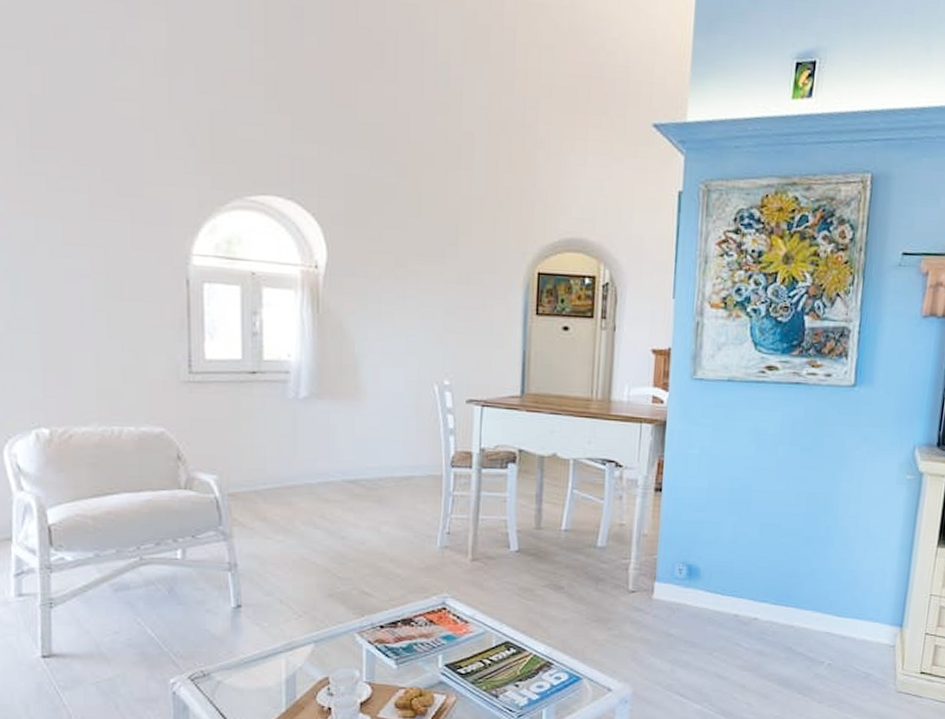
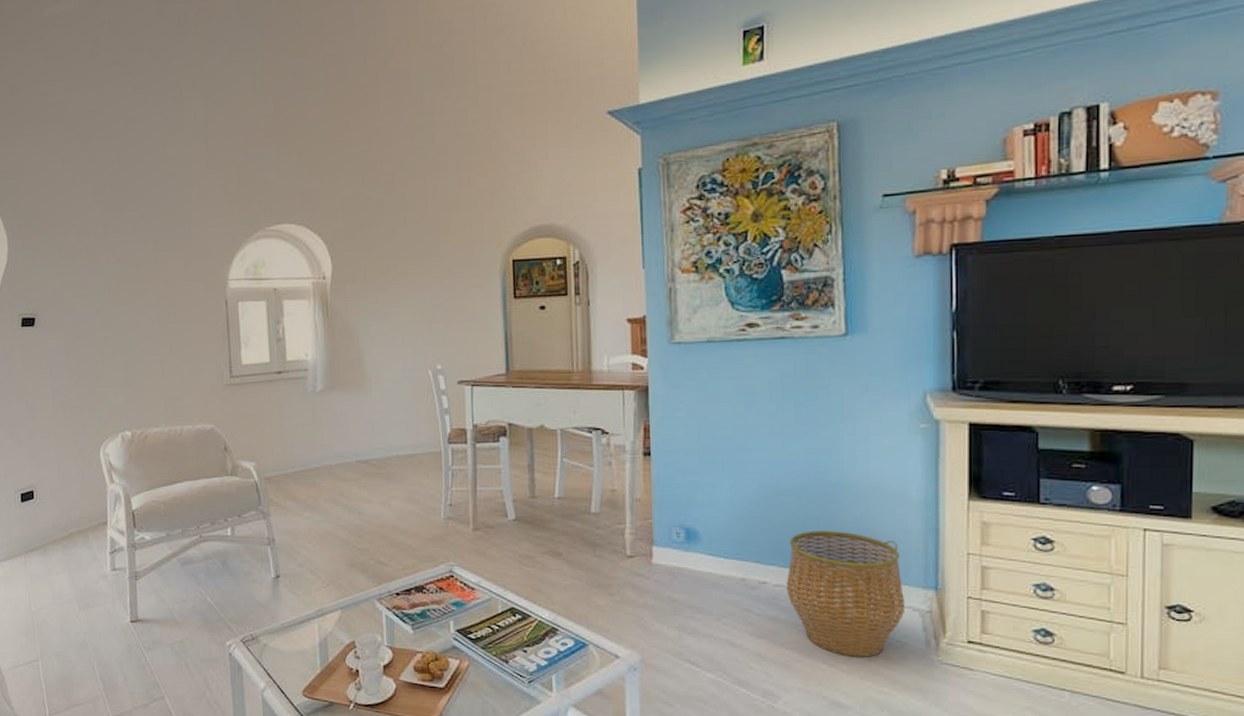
basket: none [774,571,876,687] -> present [786,531,906,657]

